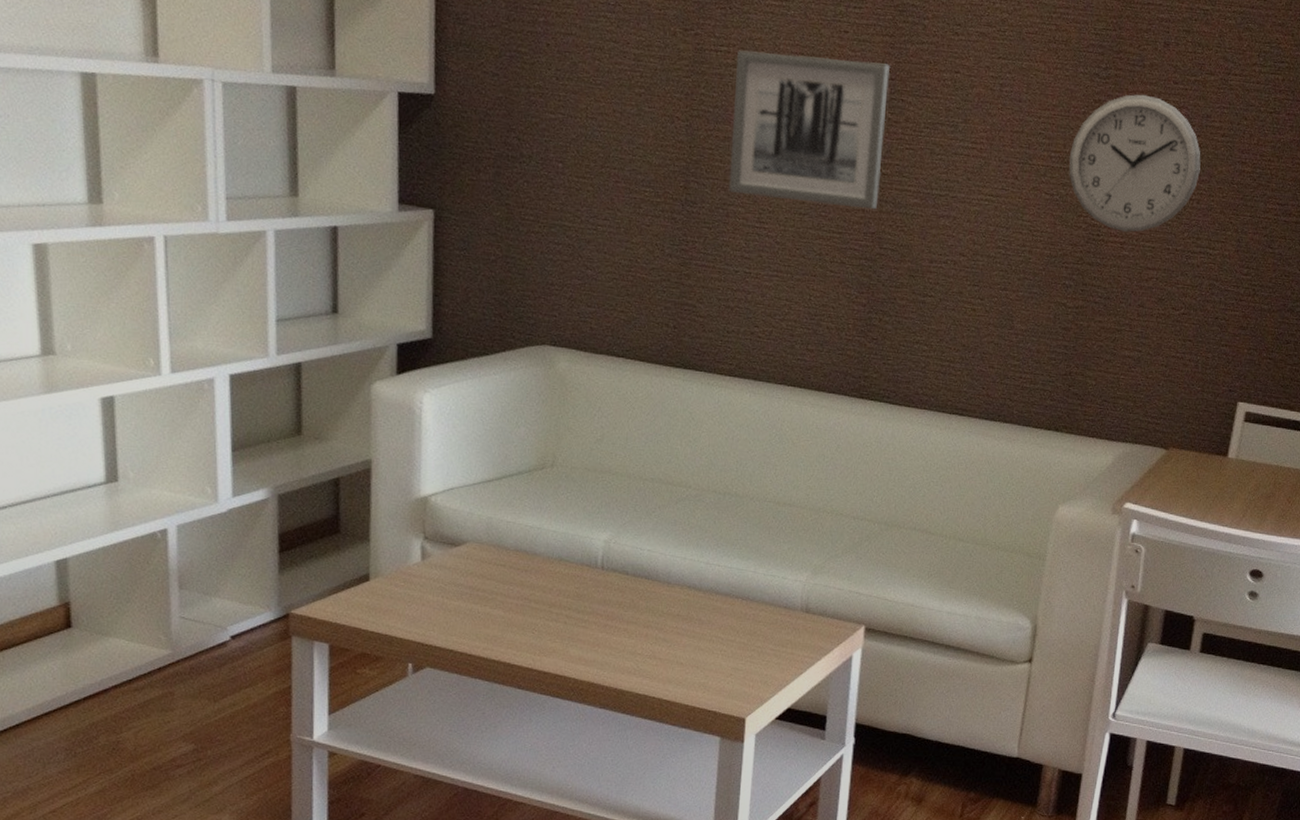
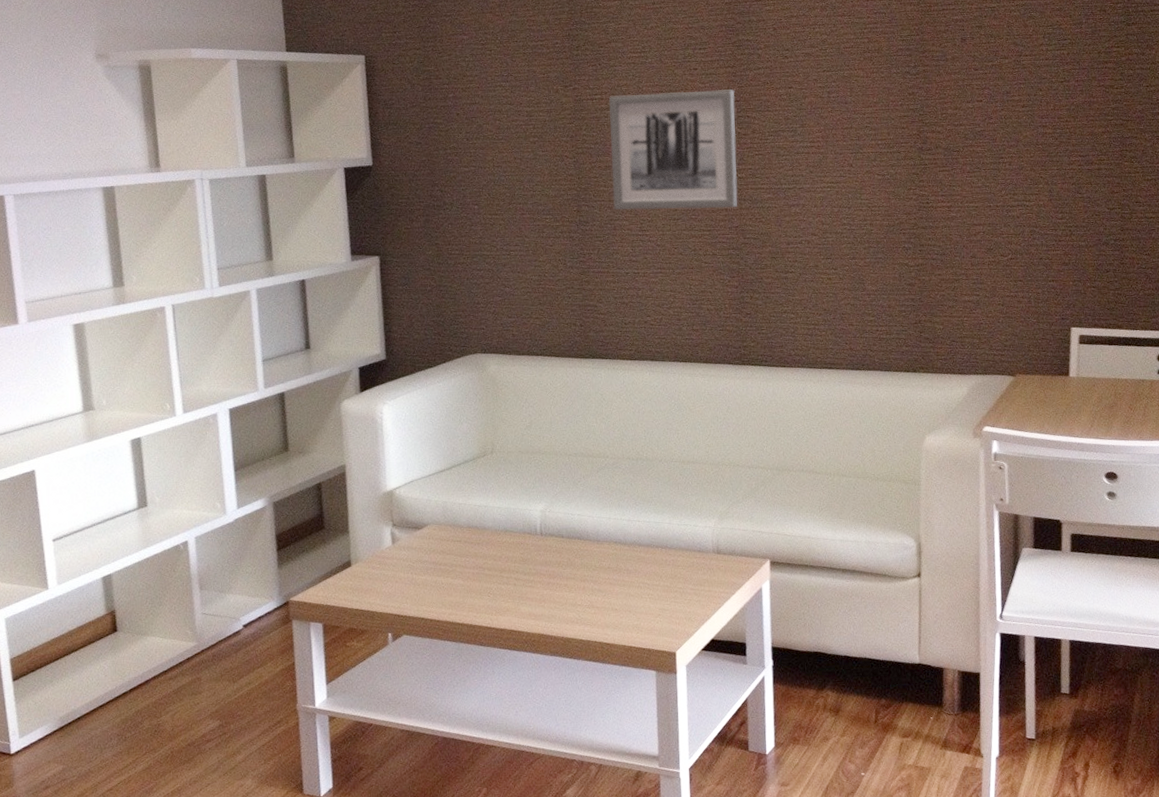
wall clock: present [1069,94,1201,232] -> none [893,83,1008,197]

